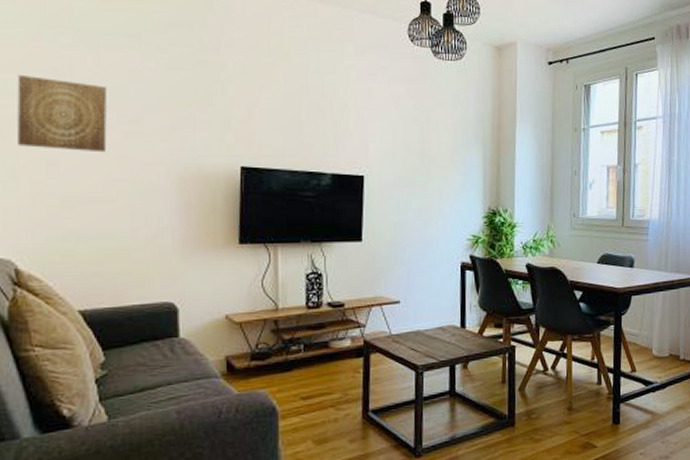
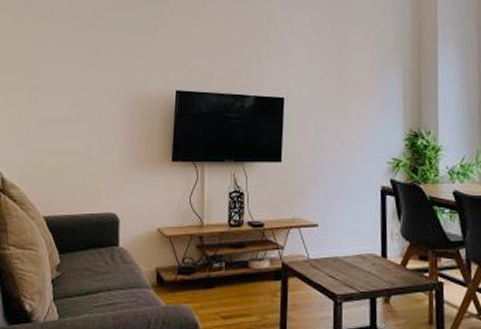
wall art: present [17,74,107,153] -> none [12,19,76,81]

